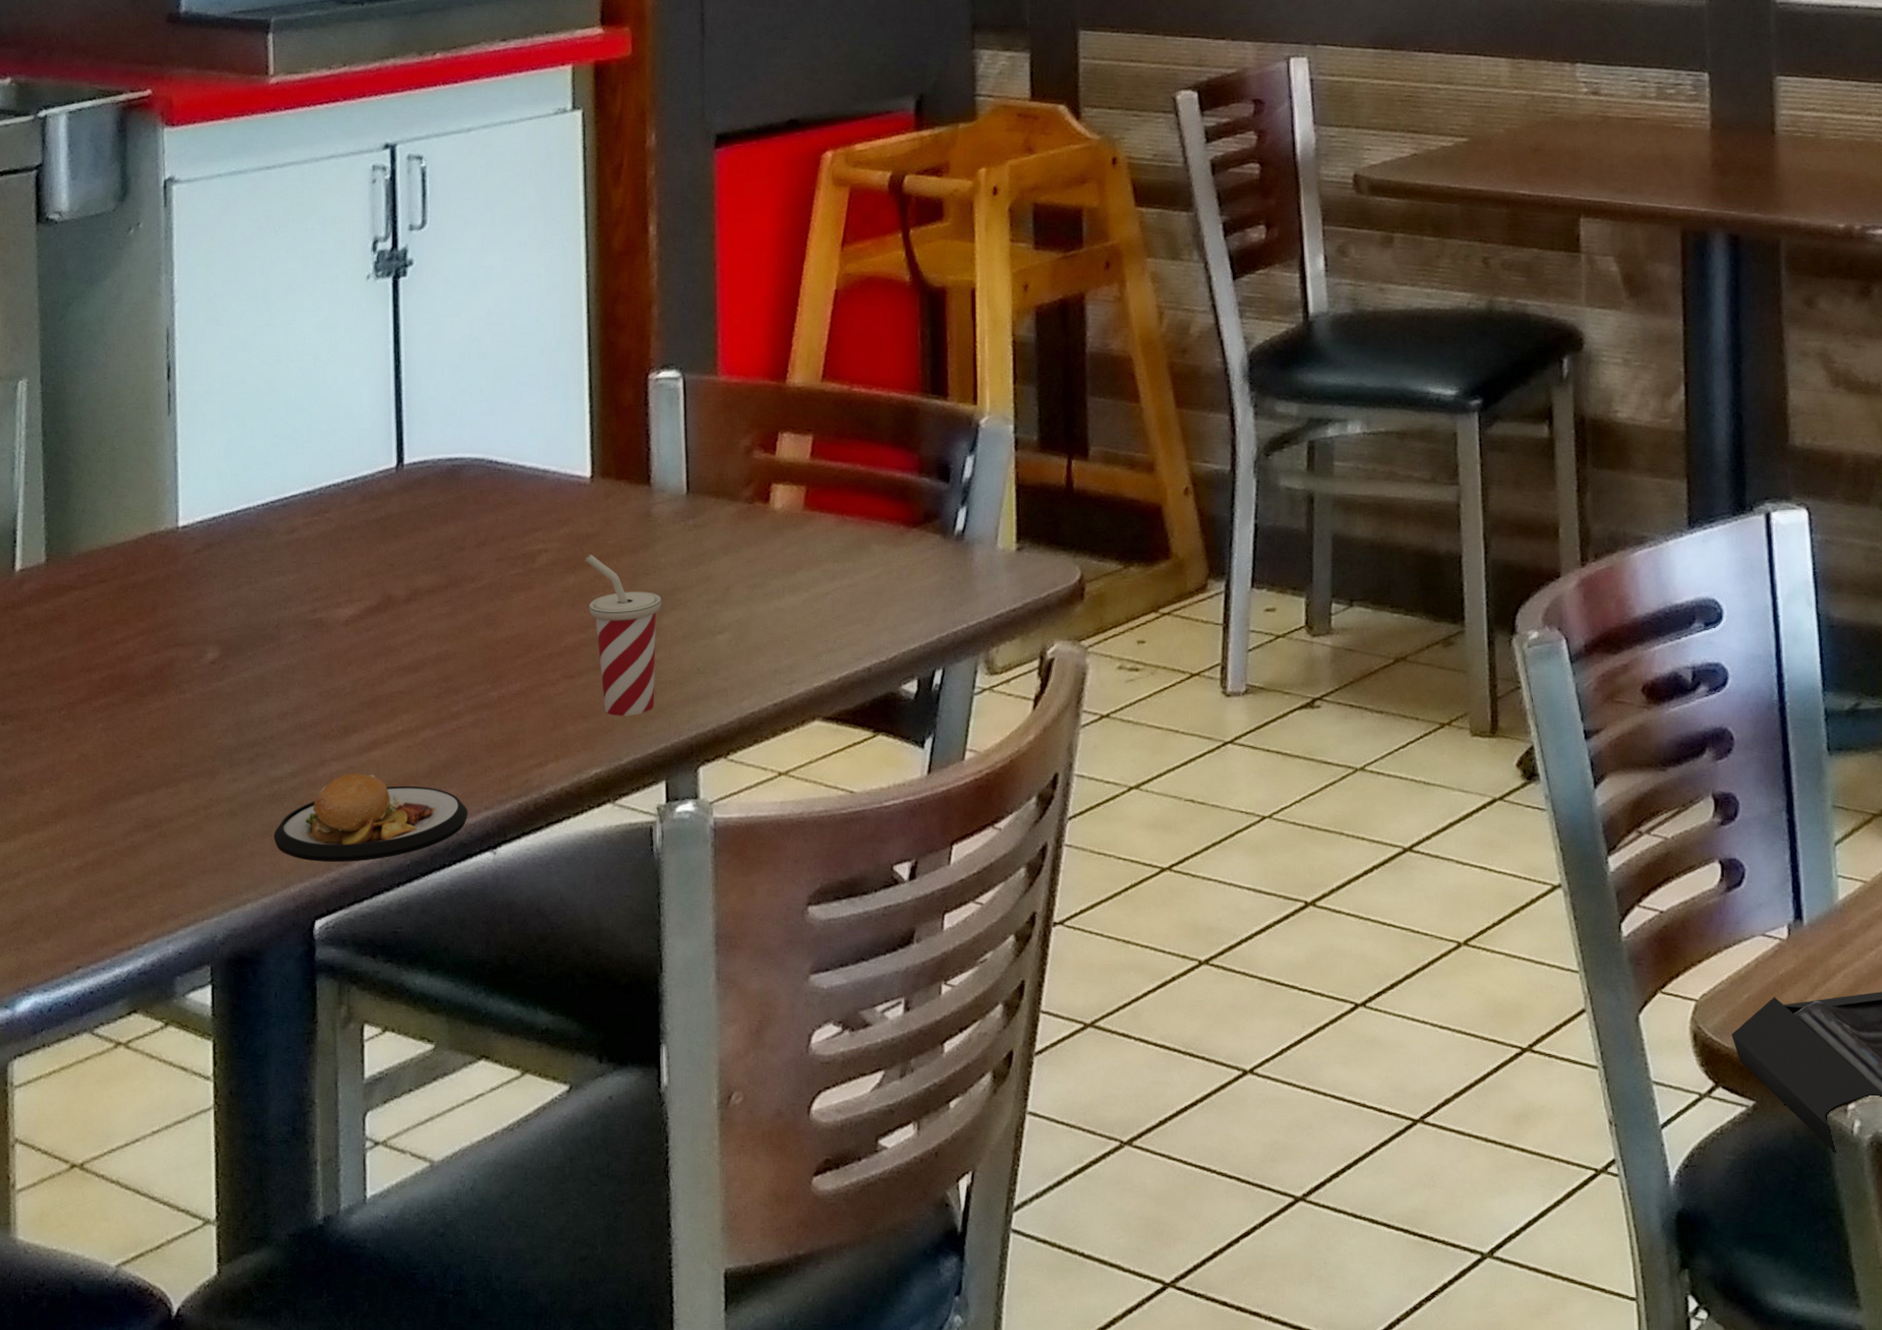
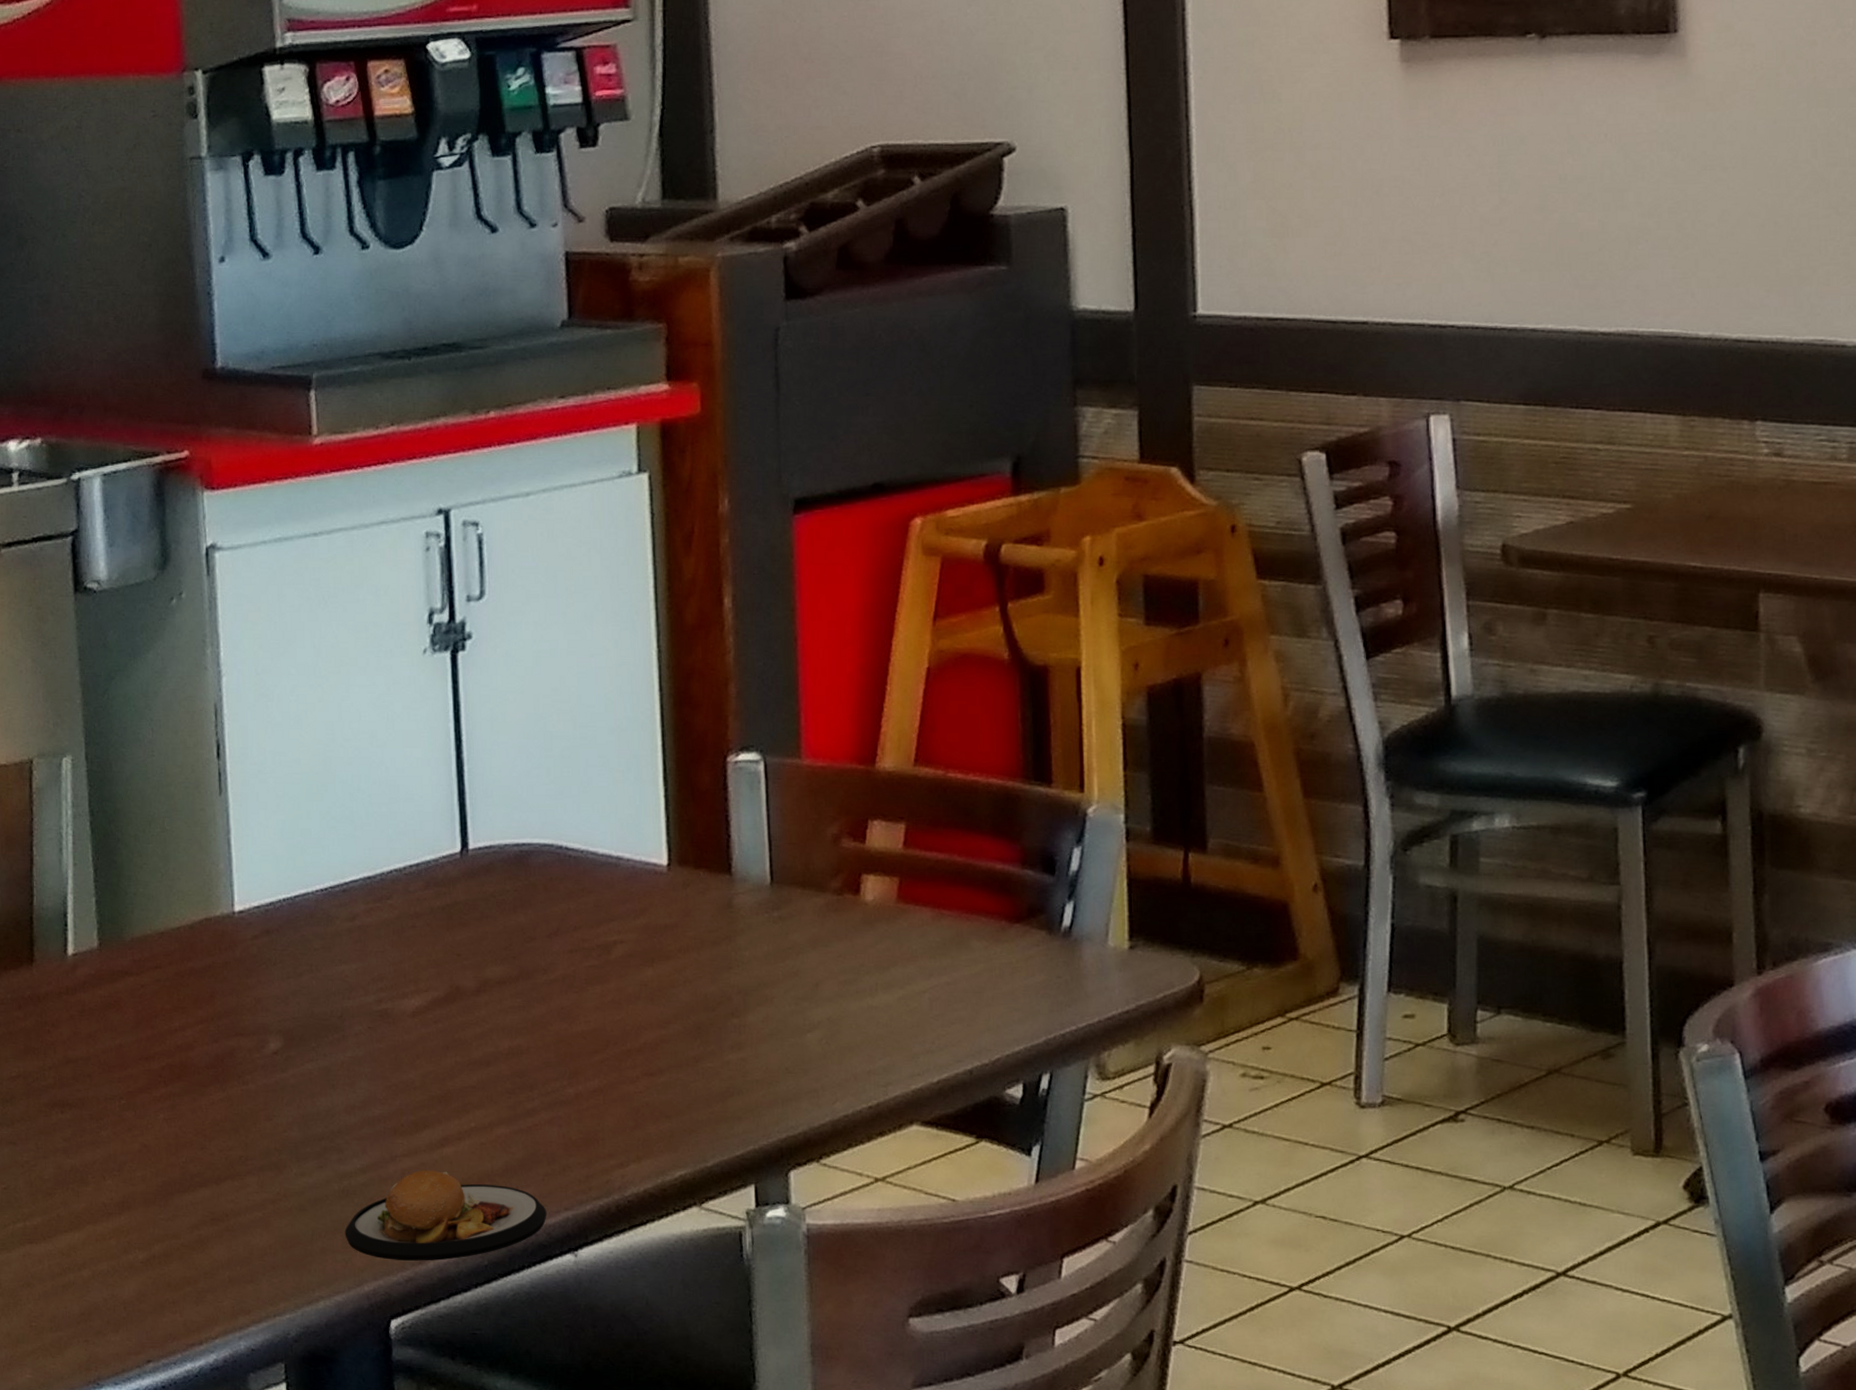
beverage cup: present [585,554,662,716] -> none [663,947,747,1116]

